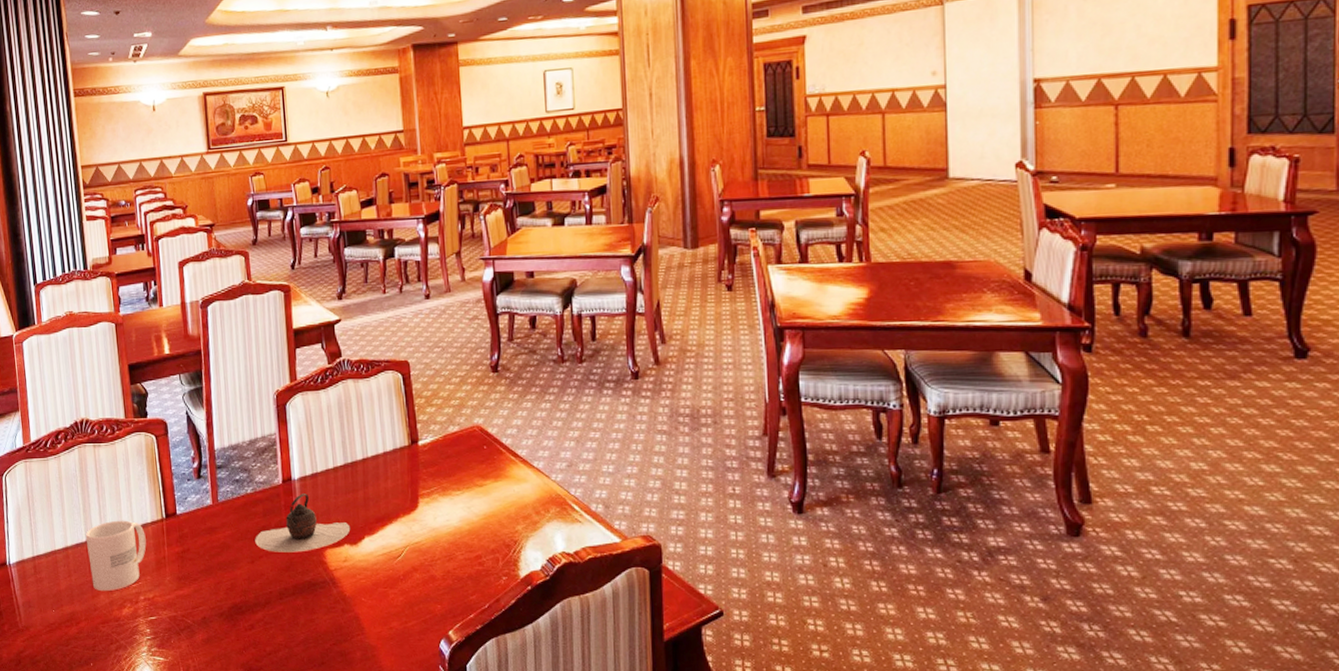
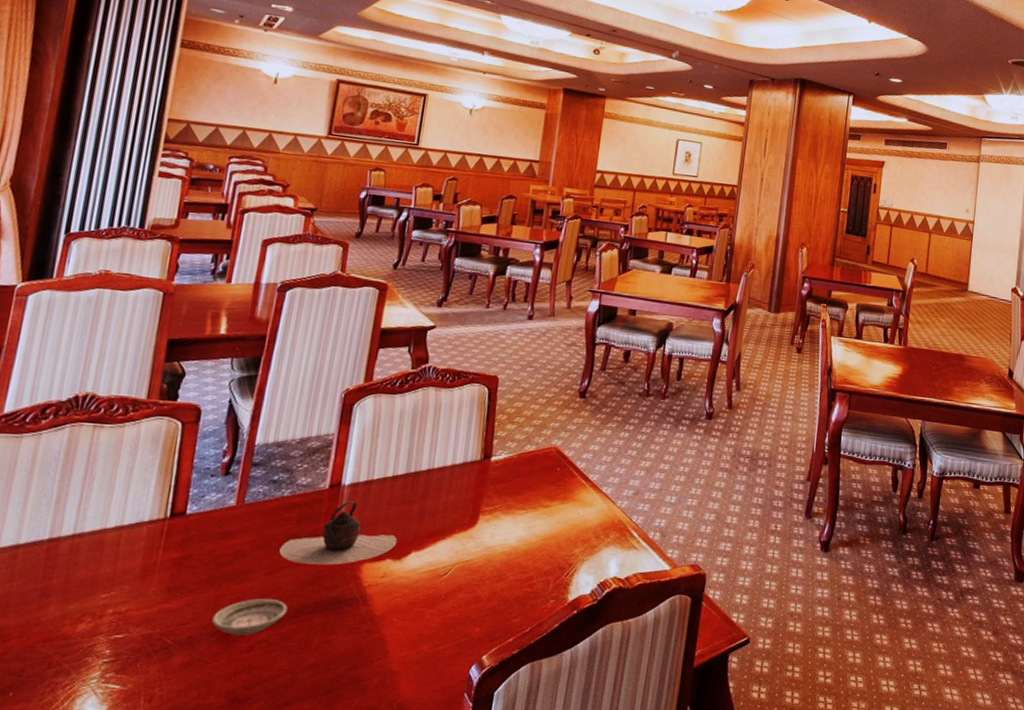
mug: present [85,520,147,591] -> none [42,516,137,601]
saucer: none [217,584,273,616] -> present [212,598,288,635]

